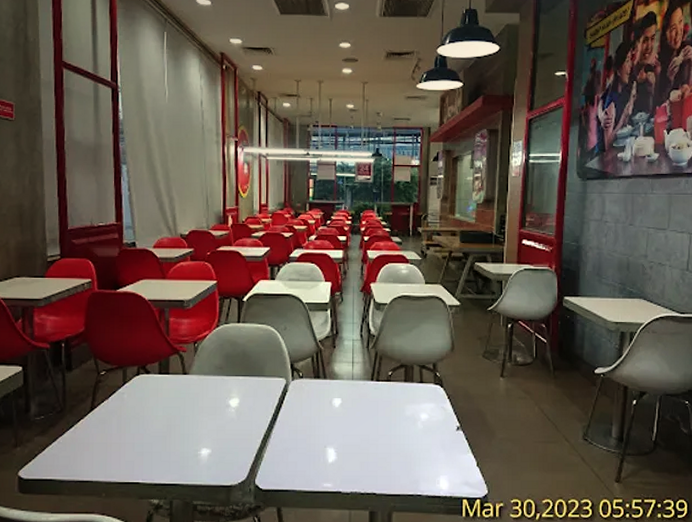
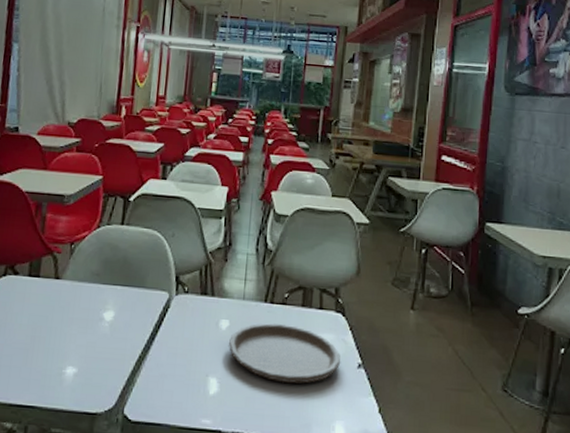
plate: none [343,397,442,448] -> present [229,323,341,384]

